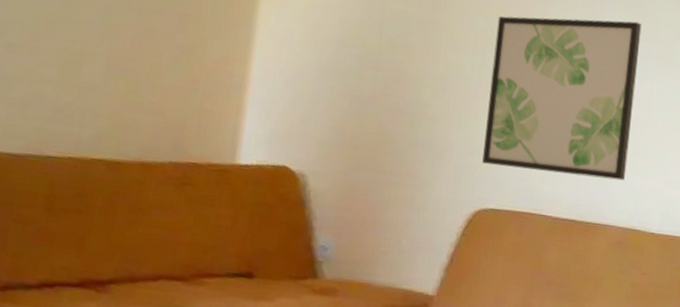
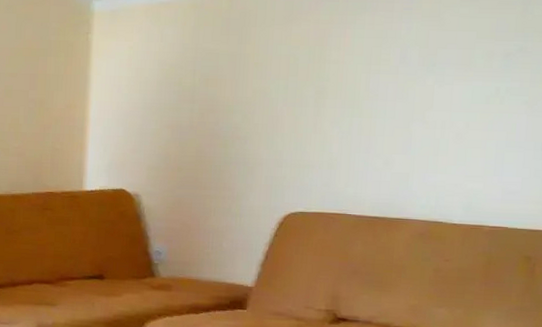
wall art: present [482,16,642,181] -> none [290,31,440,179]

